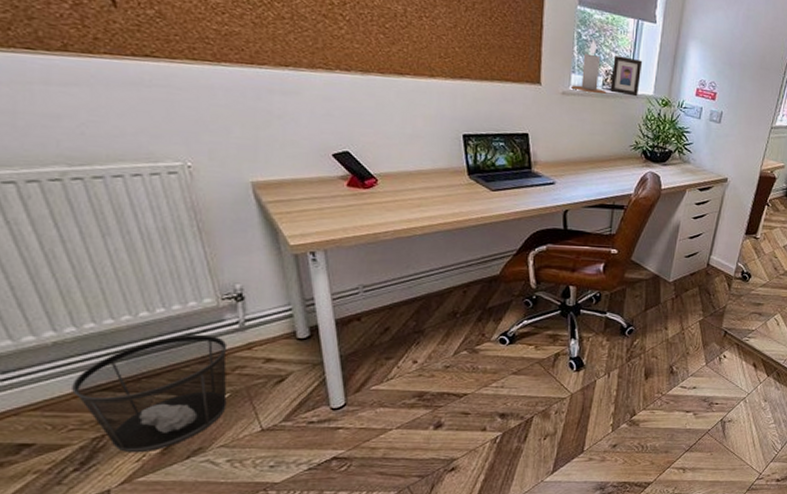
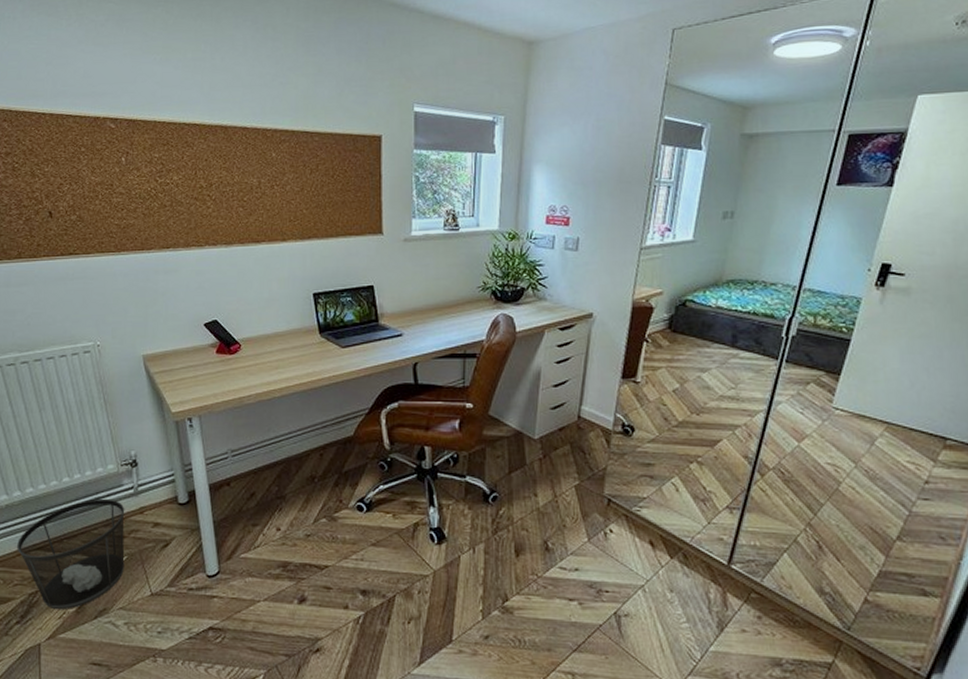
candle: present [571,39,607,95] -> none [413,180,449,236]
picture frame: present [610,55,643,97] -> none [452,193,485,234]

